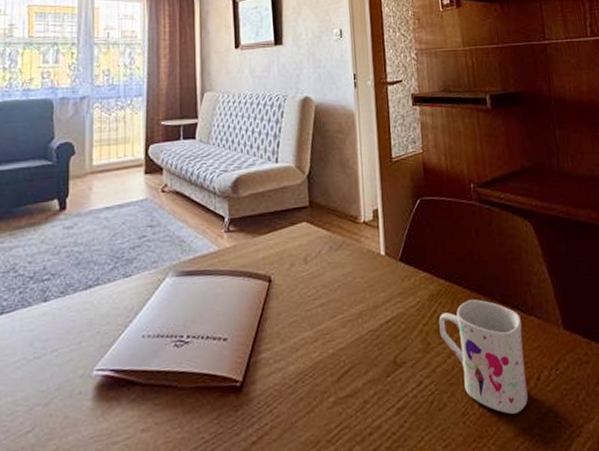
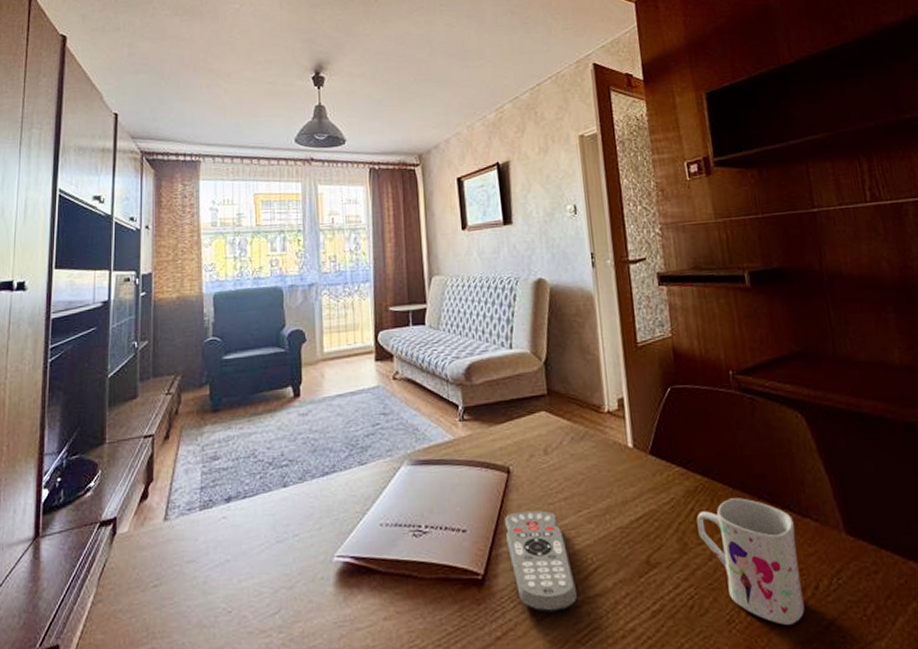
remote control: none [264,317,330,416] -> present [504,510,578,613]

